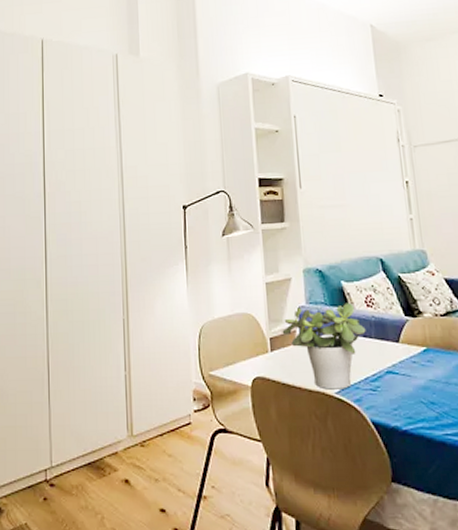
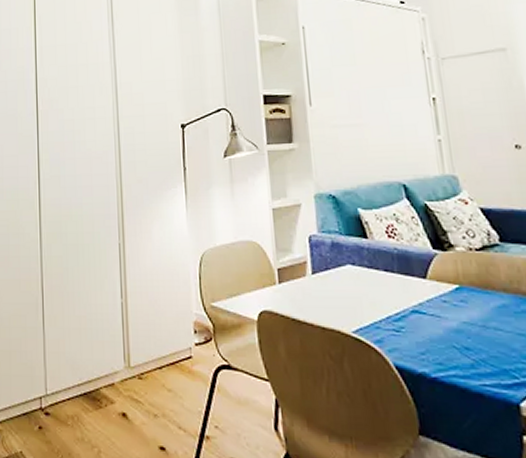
potted plant: present [282,302,366,390] -> none [291,232,388,328]

